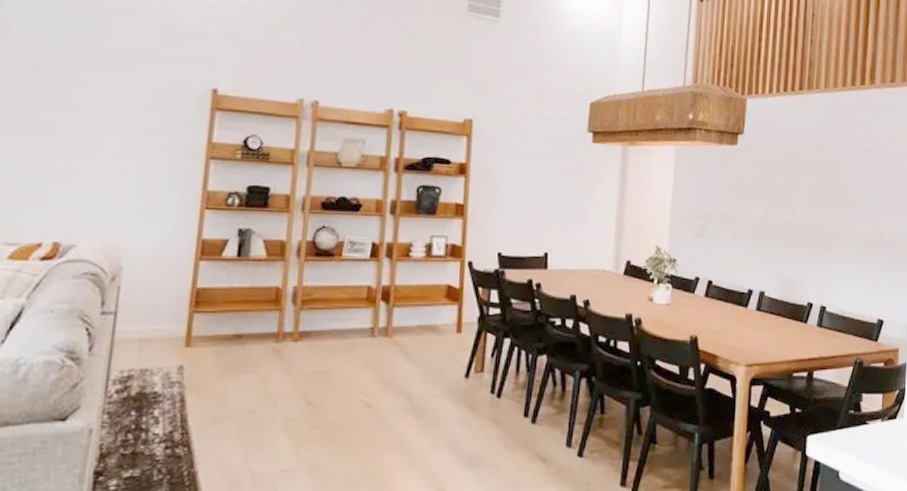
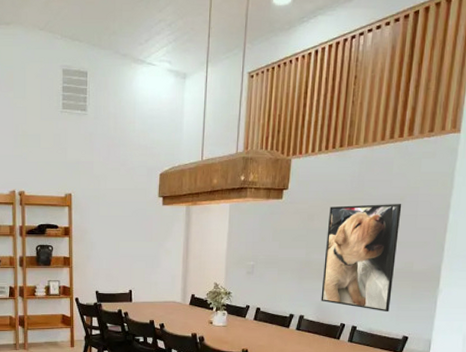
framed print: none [784,157,868,289] -> present [321,204,402,312]

